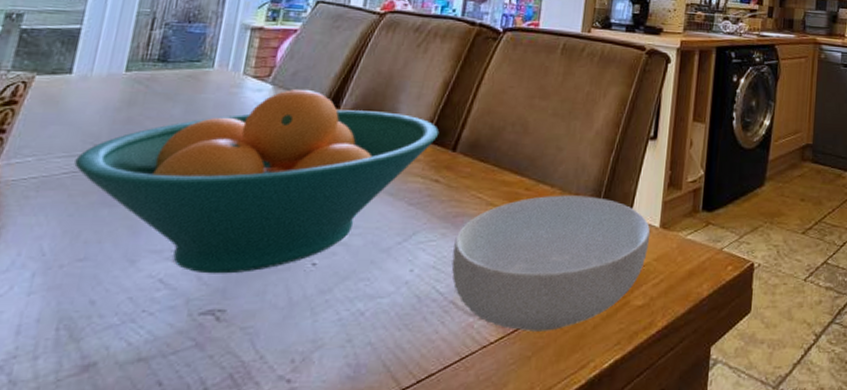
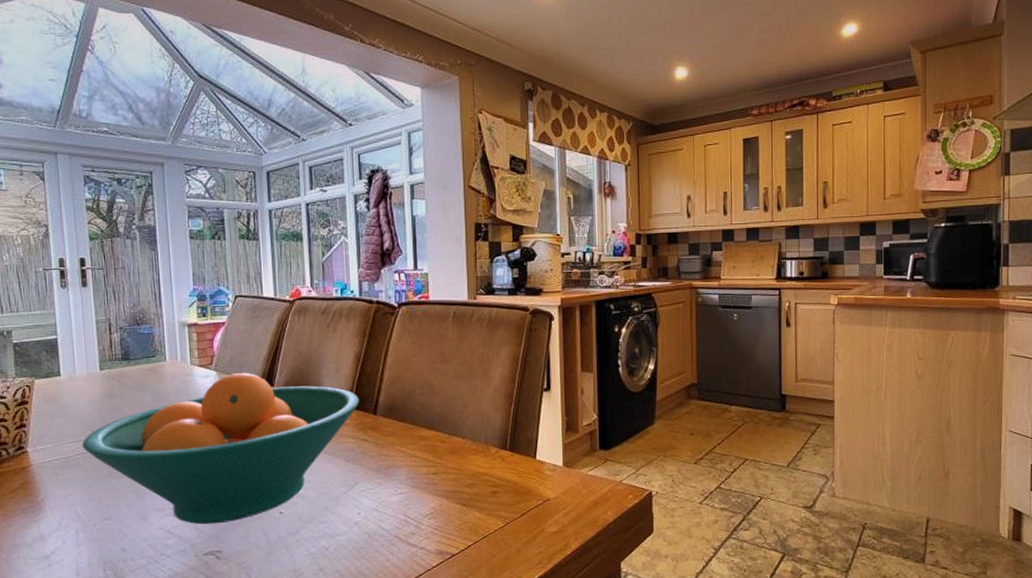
cereal bowl: present [451,195,651,331] -> none [389,443,556,557]

